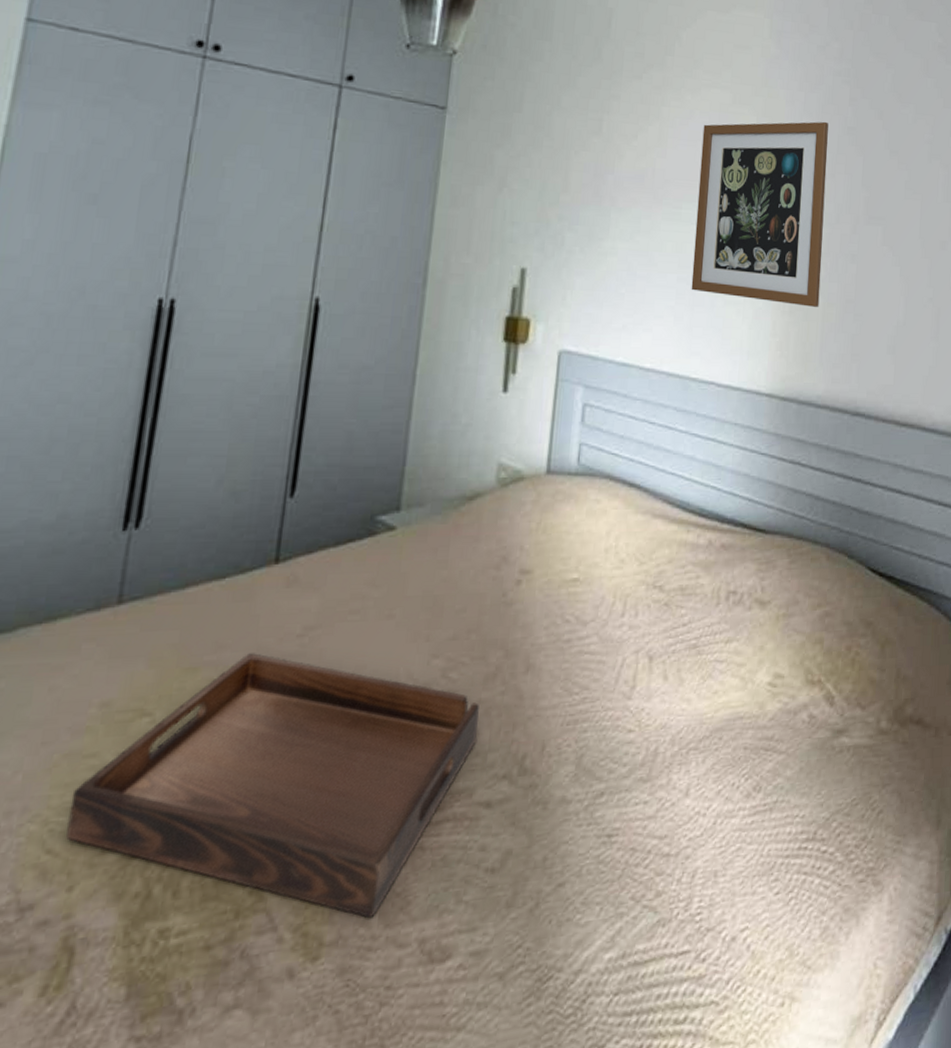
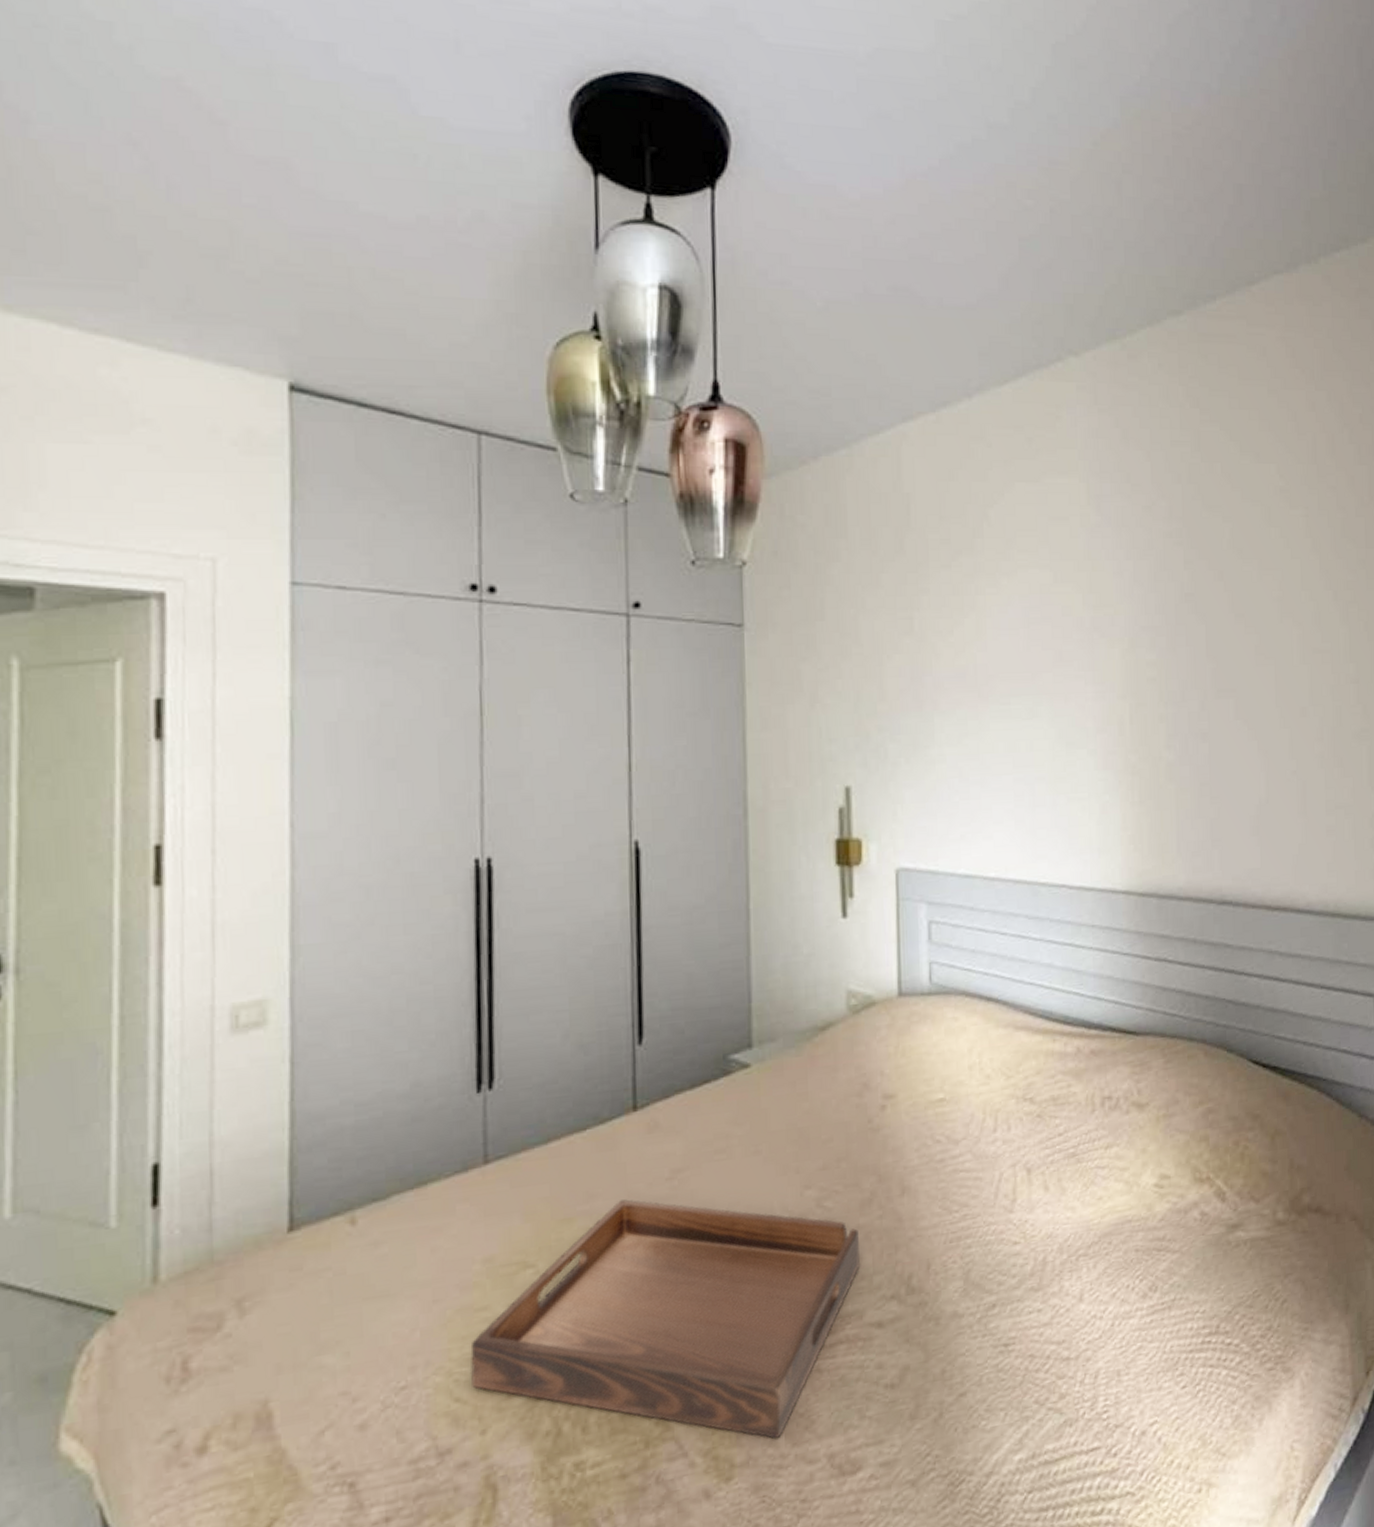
wall art: present [691,121,829,307] -> none [1024,590,1171,795]

